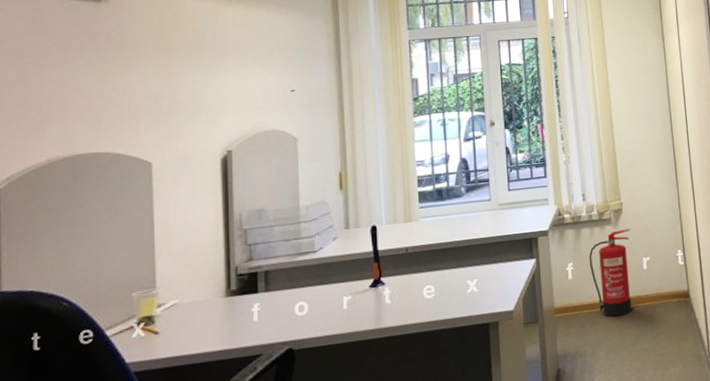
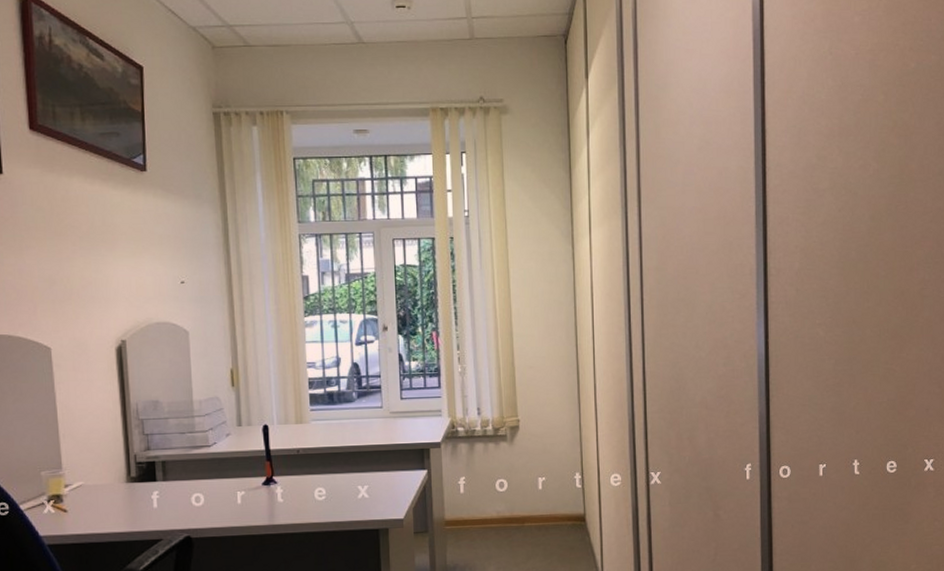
fire extinguisher: present [588,228,632,317] -> none [482,447,527,534]

